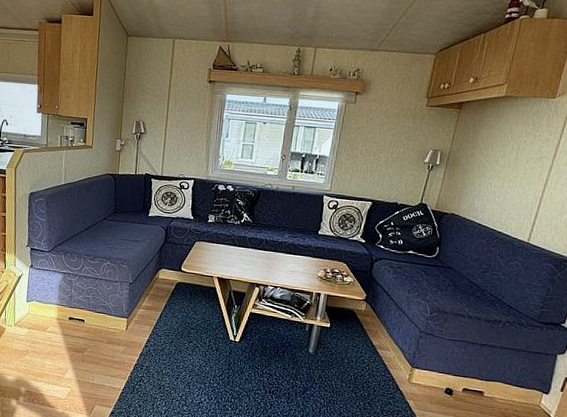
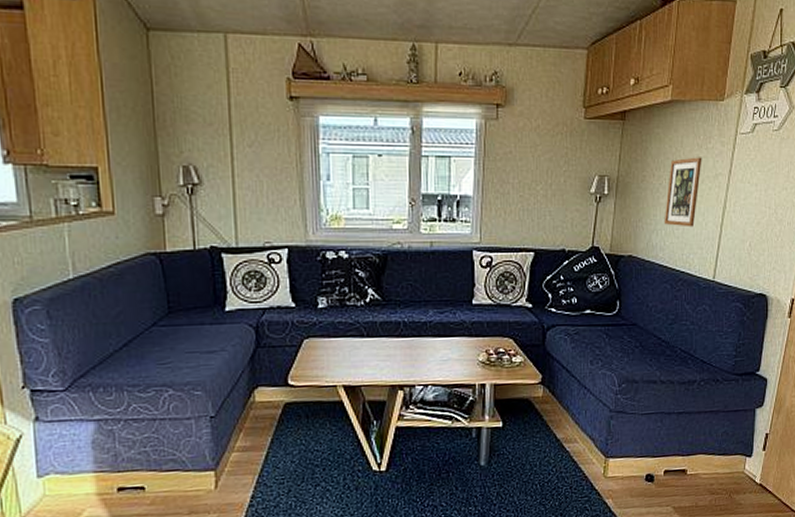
picture frame: none [486,141,529,198] -> present [664,157,702,227]

